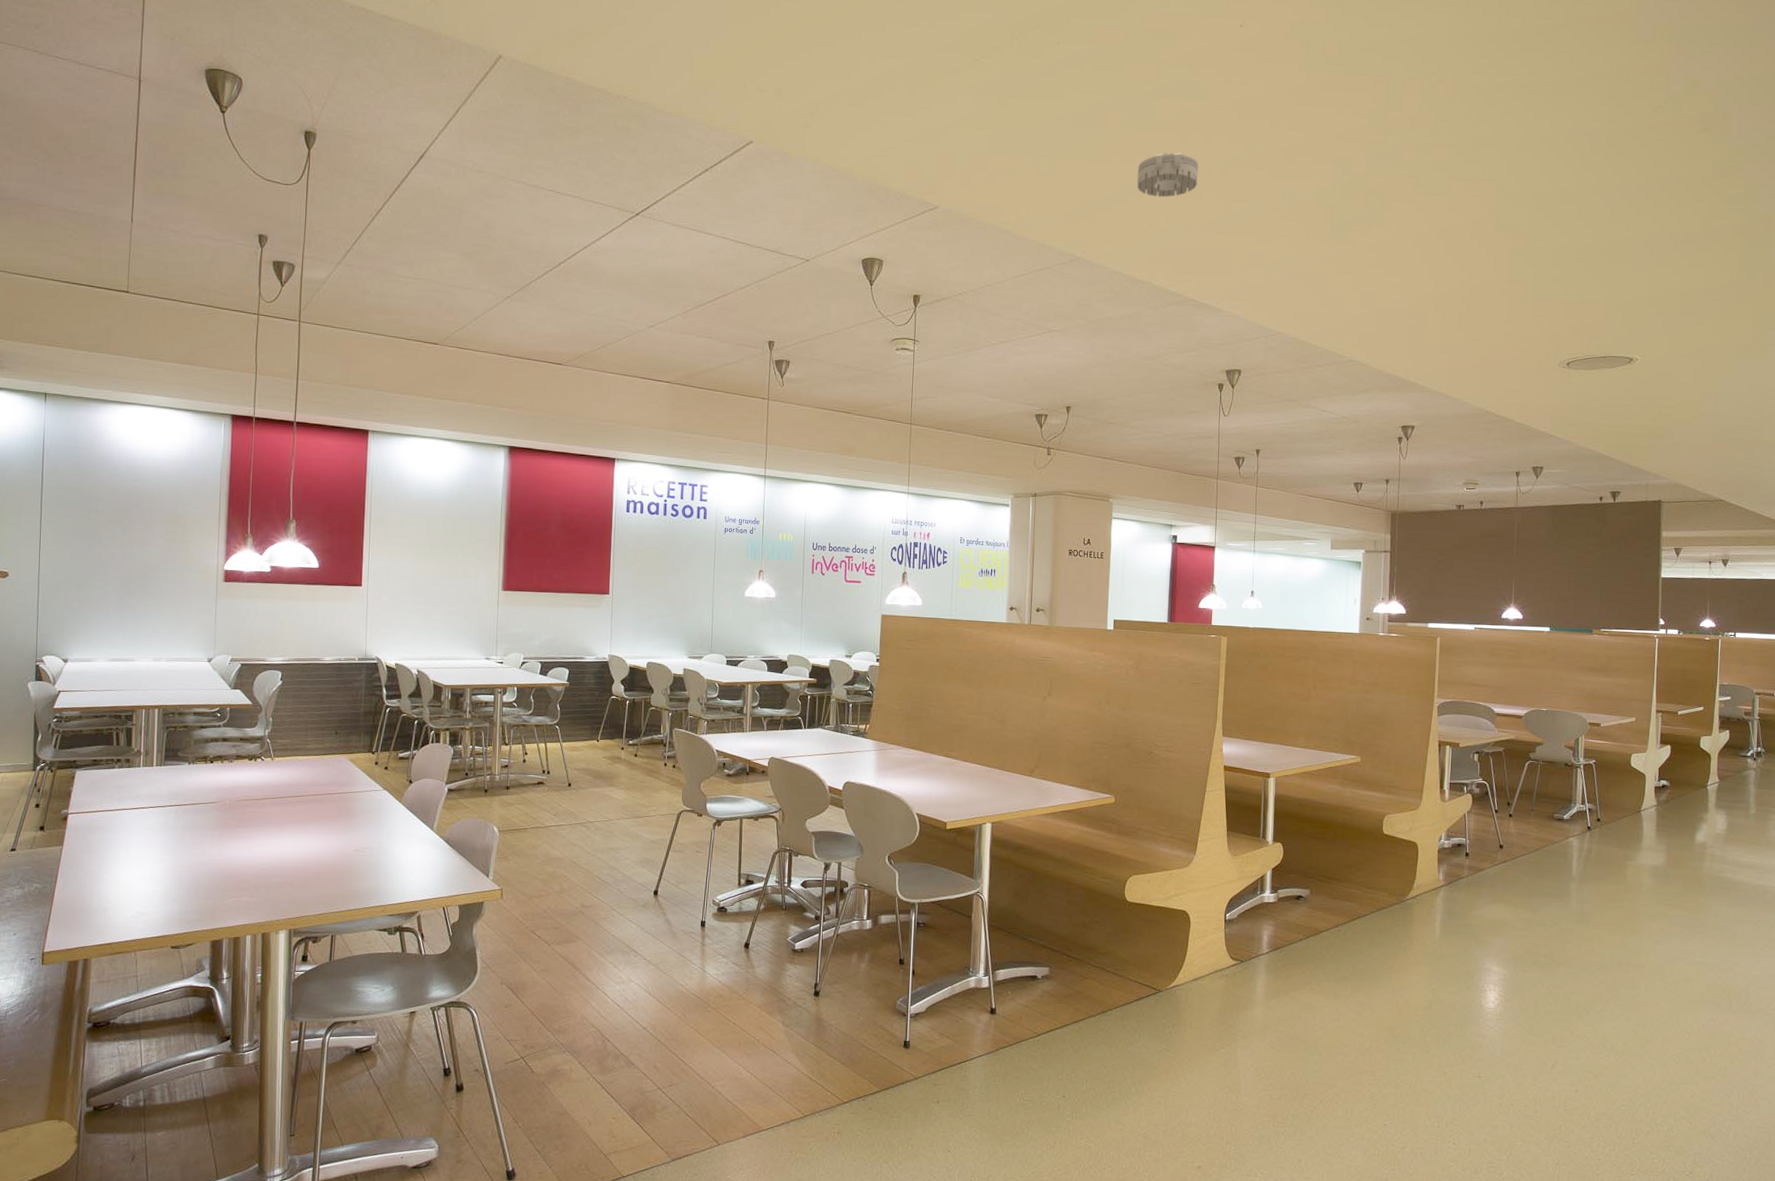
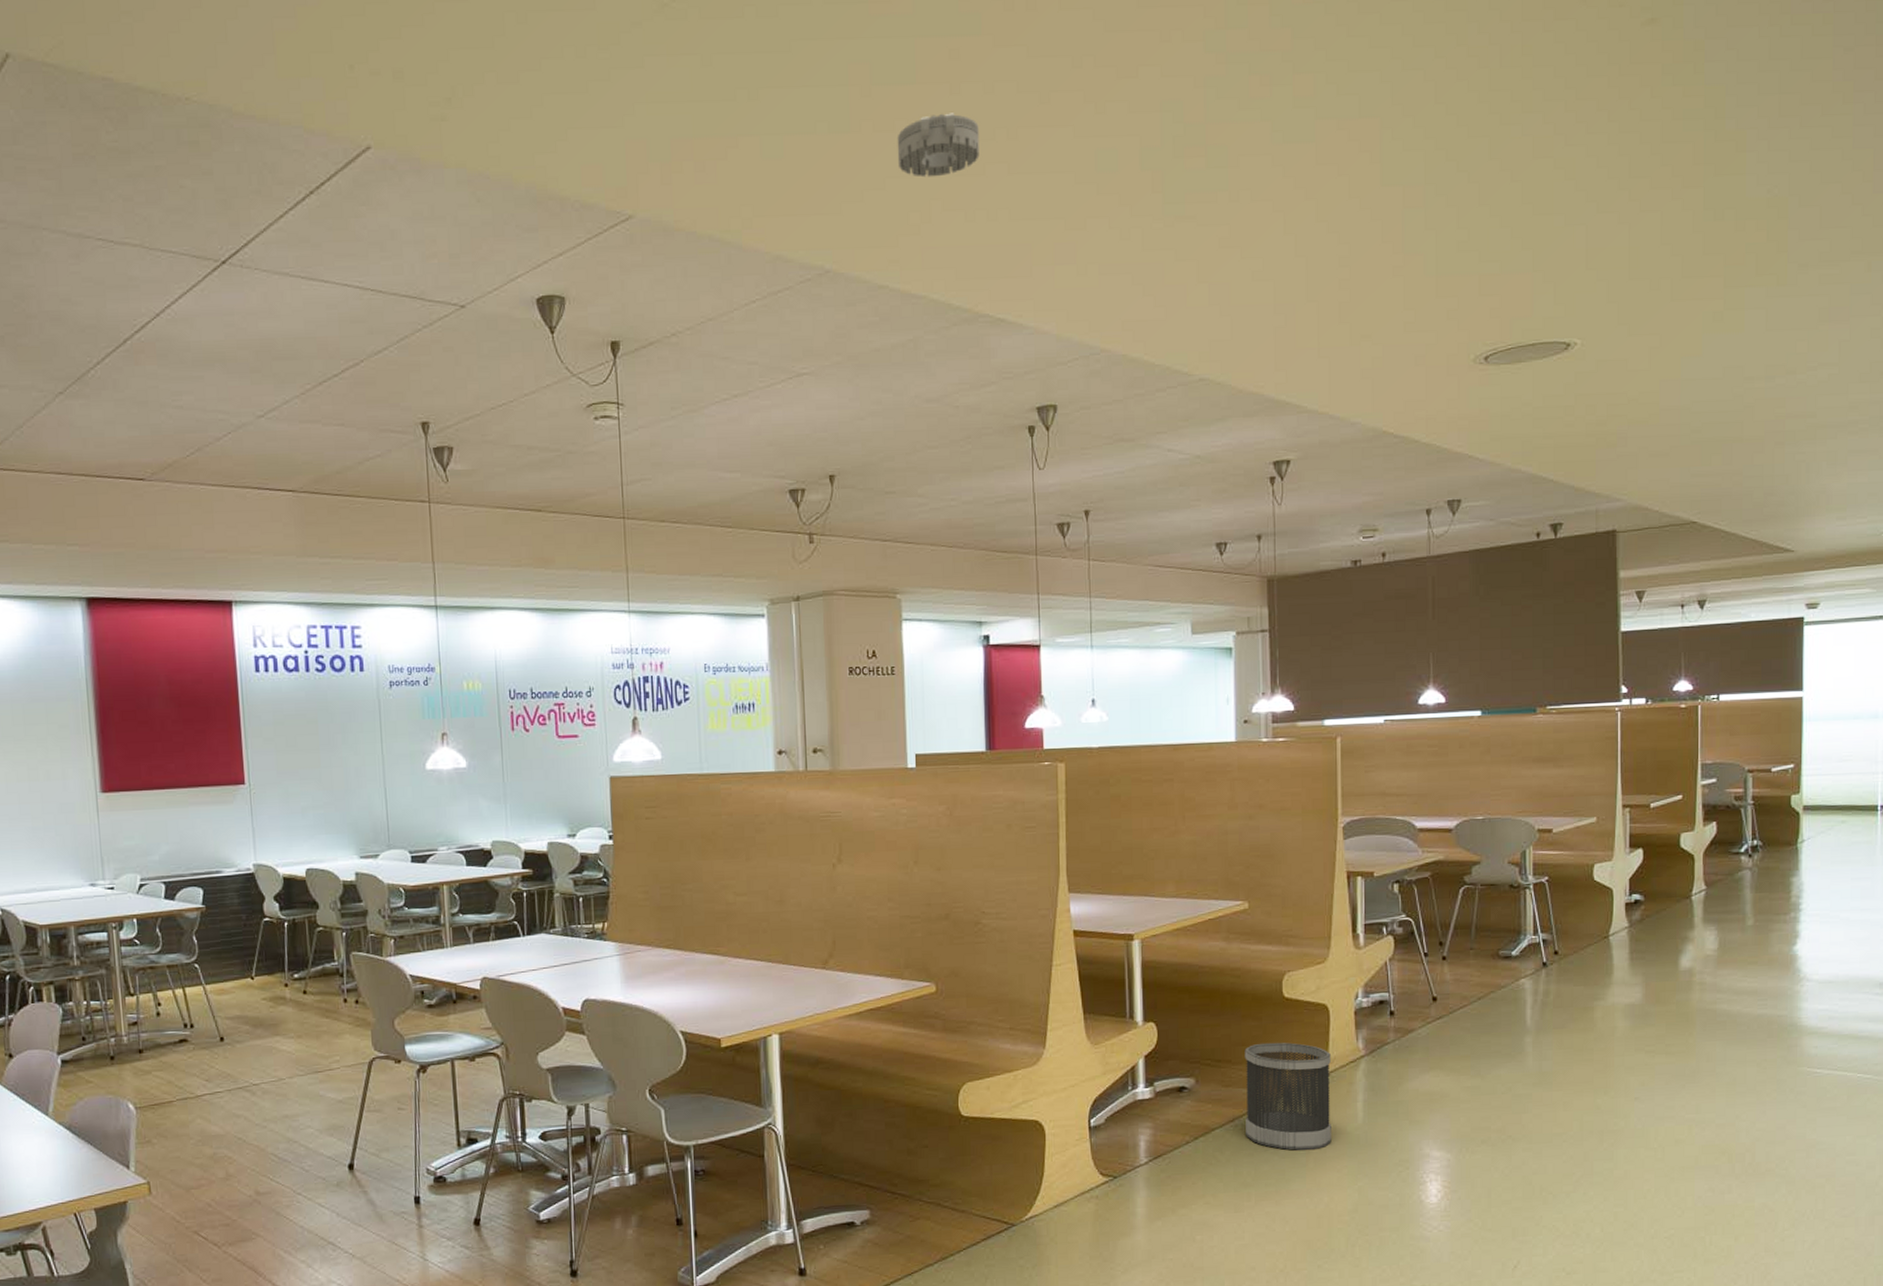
wastebasket: none [1347,867,1417,956] -> present [1244,1042,1332,1151]

